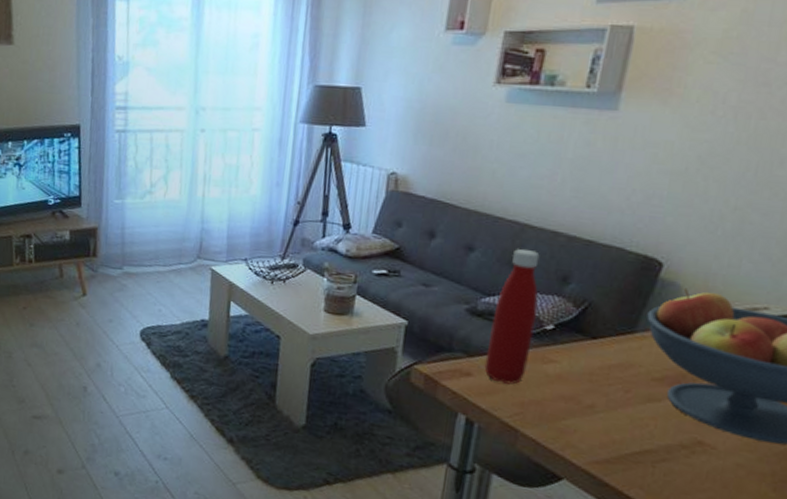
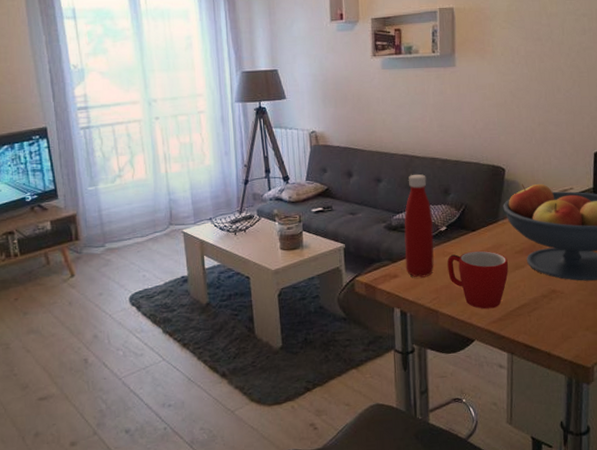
mug: none [543,363,638,446] -> present [447,250,508,310]

